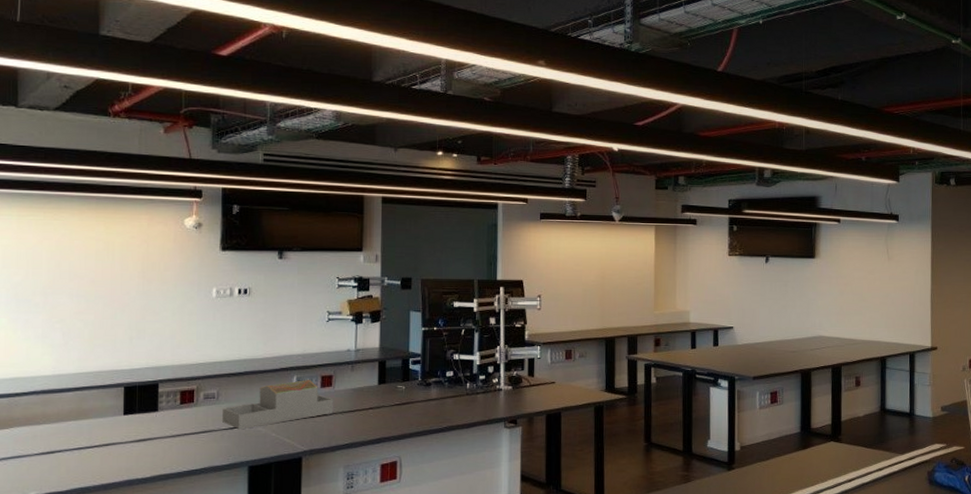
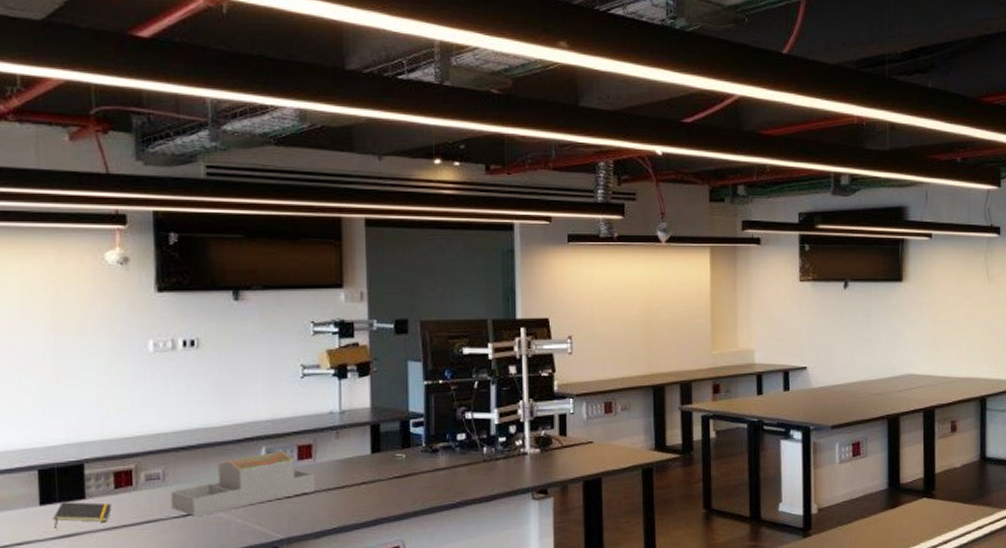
notepad: none [132,413,177,434] -> present [52,502,112,528]

